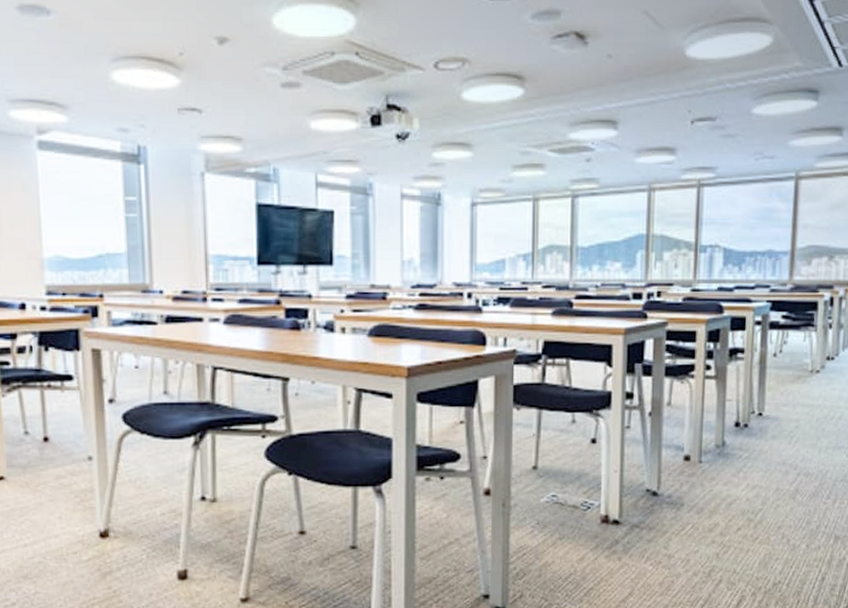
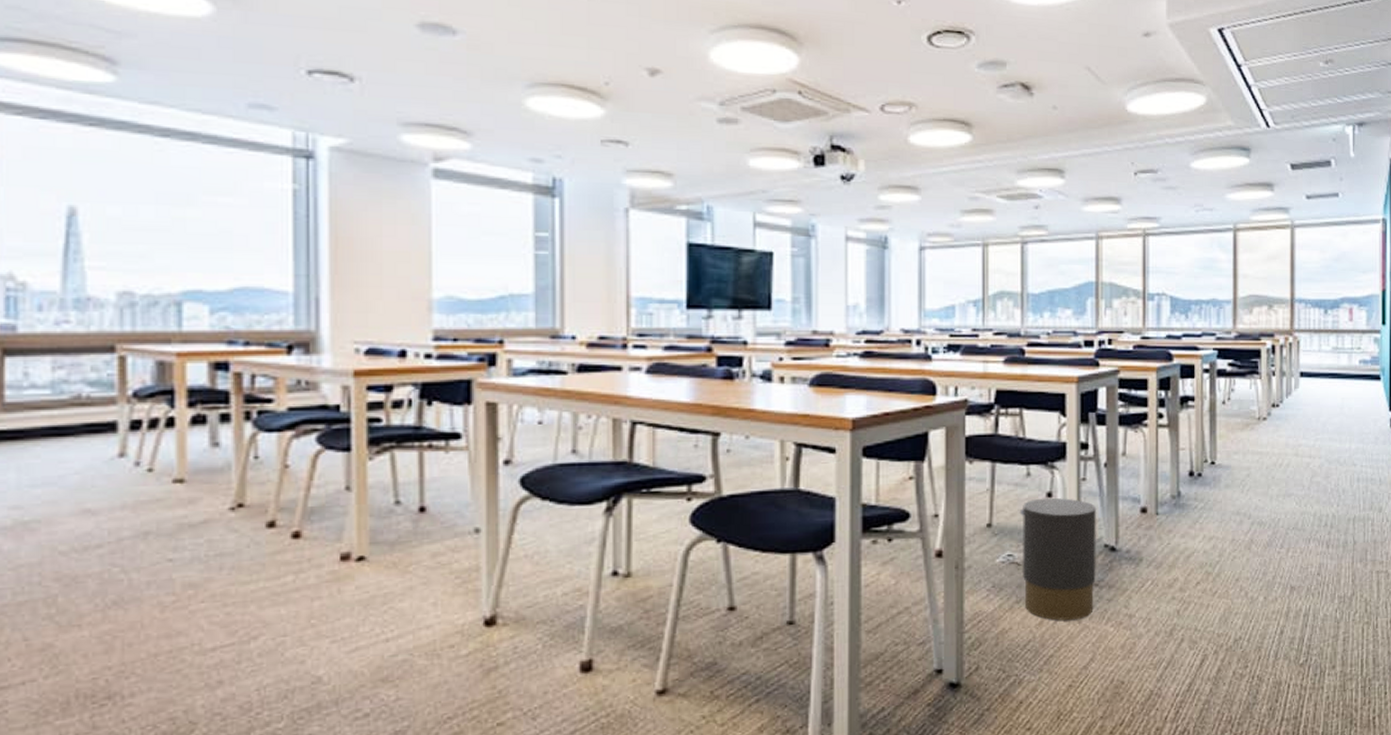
trash can: none [564,443,639,558] -> present [1019,497,1096,621]

